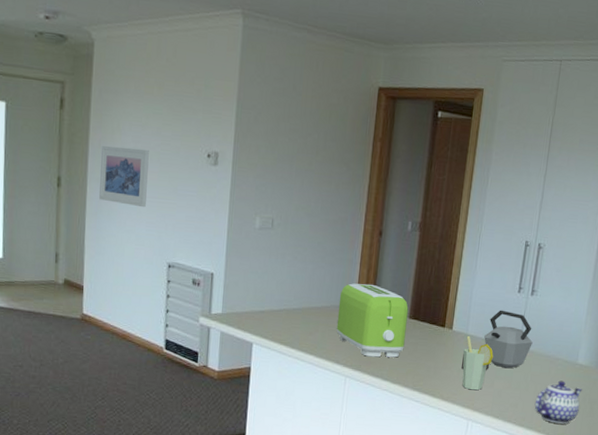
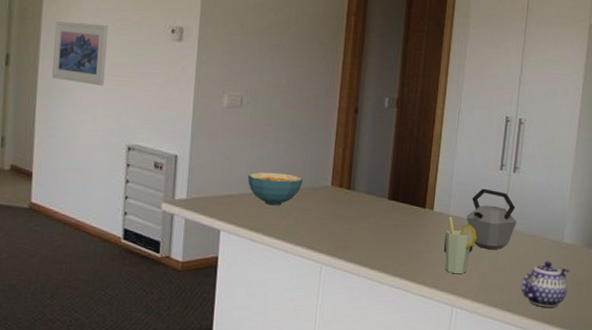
cereal bowl: none [278,290,330,321] -> present [247,172,304,205]
toaster: present [336,283,409,358] -> none [311,163,387,242]

